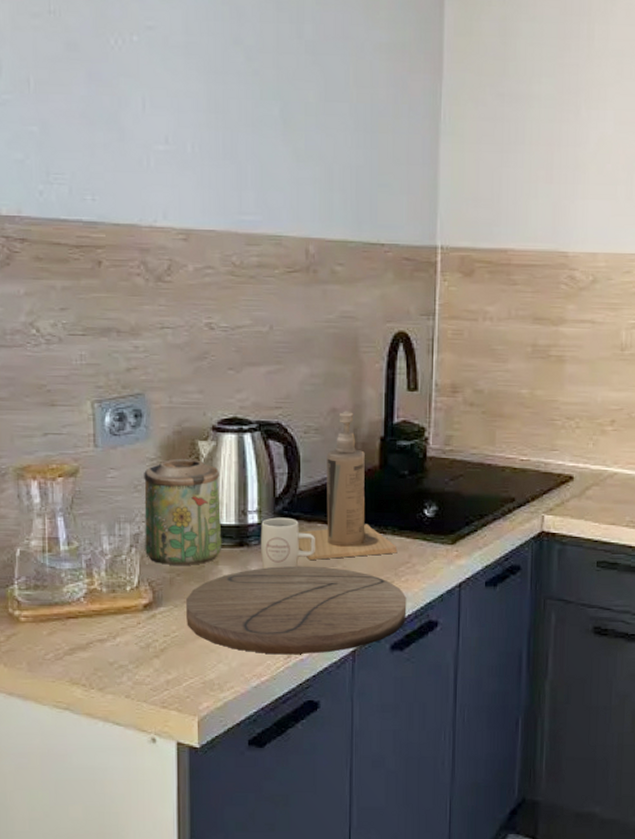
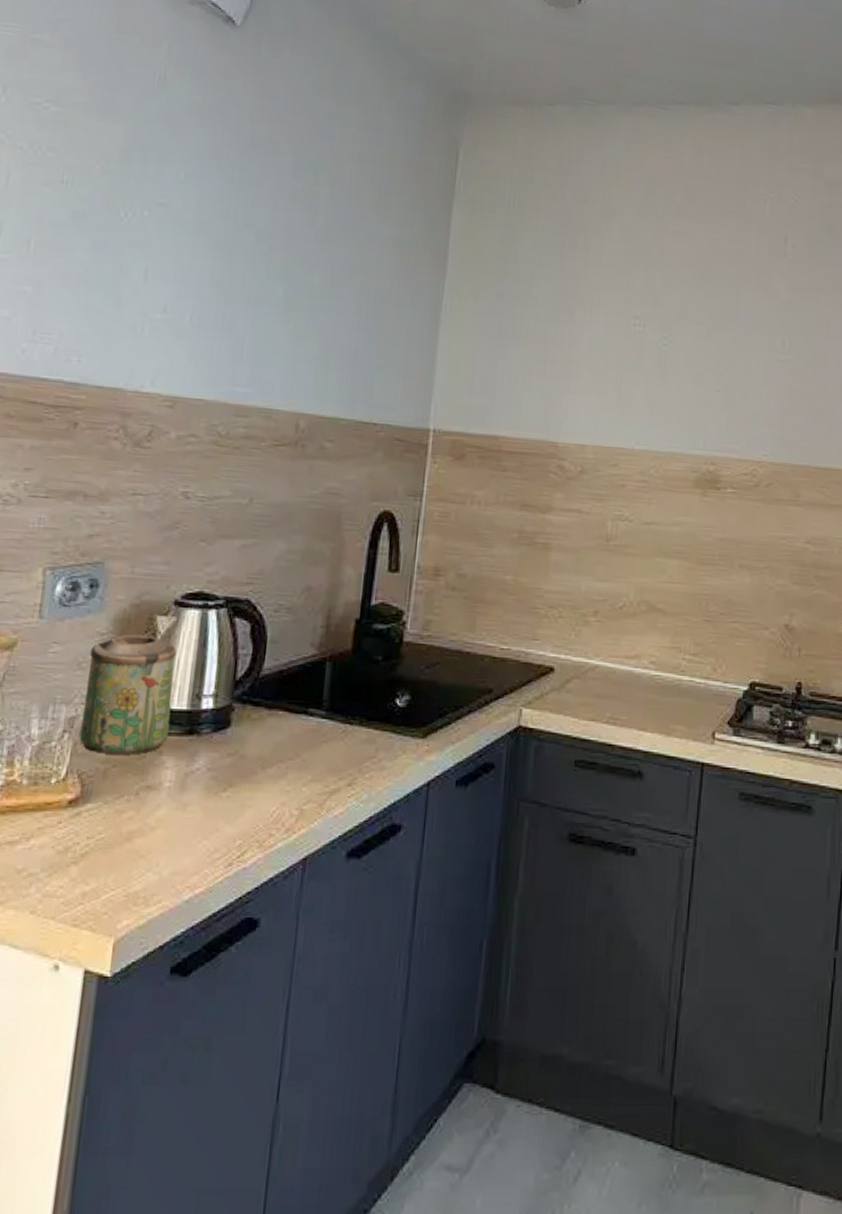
cutting board: present [186,565,407,655] -> none [116,758,370,863]
mug: present [260,517,316,569] -> none [211,703,275,761]
soap dispenser: present [299,411,398,560] -> none [255,590,364,752]

